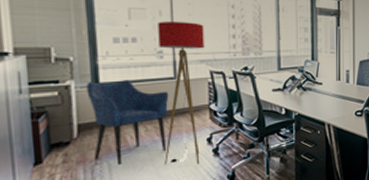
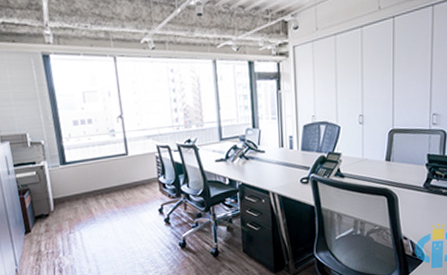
armchair: present [86,80,169,166] -> none [56,158,126,234]
floor lamp: present [158,22,204,165] -> none [108,100,154,233]

